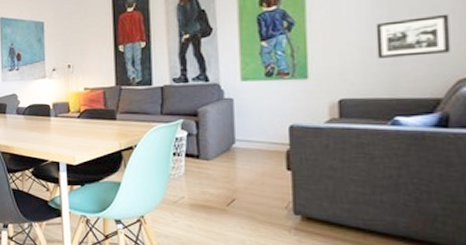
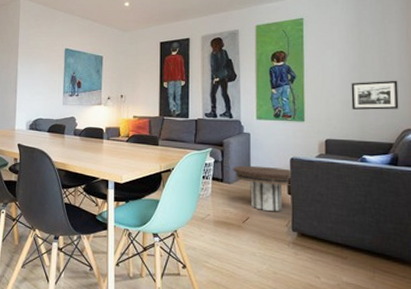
side table: none [211,137,293,191] -> present [232,165,293,211]

